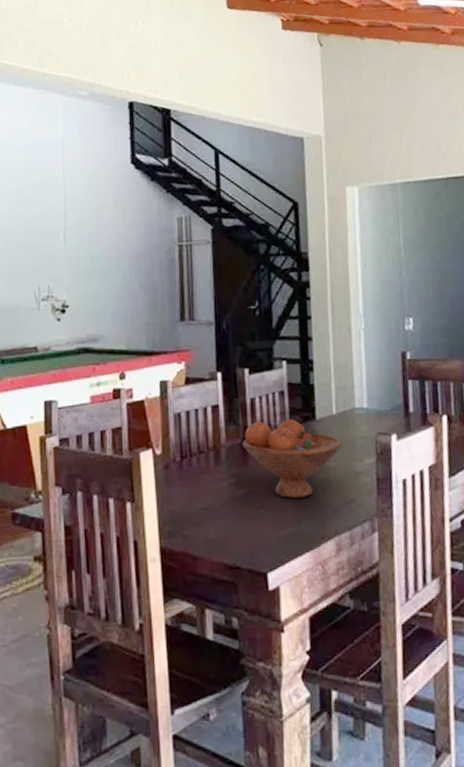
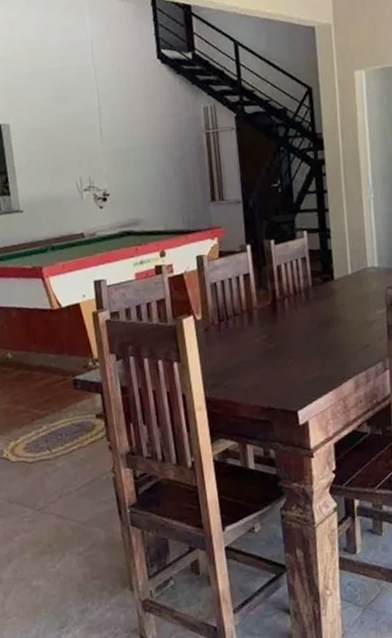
fruit bowl: present [242,418,342,498] -> none [271,280,357,348]

